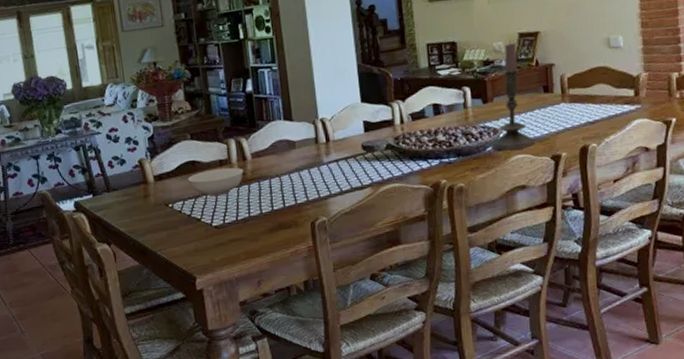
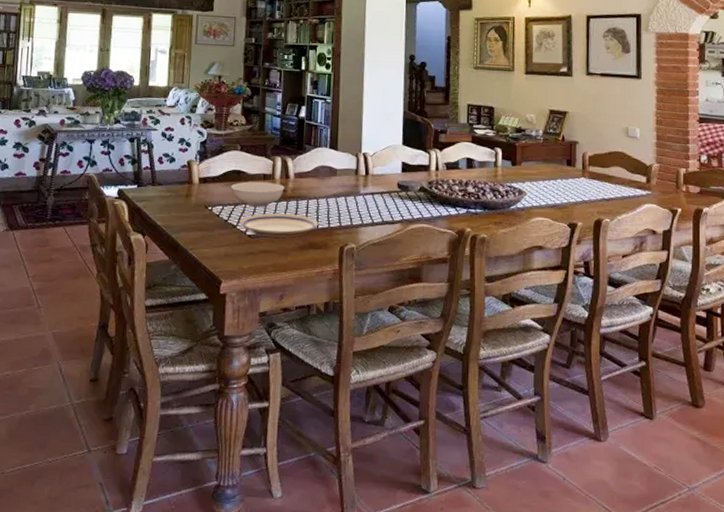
plate: none [203,196,285,225] -> present [240,213,319,238]
books: none [399,65,436,92] -> present [439,122,472,143]
candle: present [491,41,534,151] -> none [515,115,554,213]

